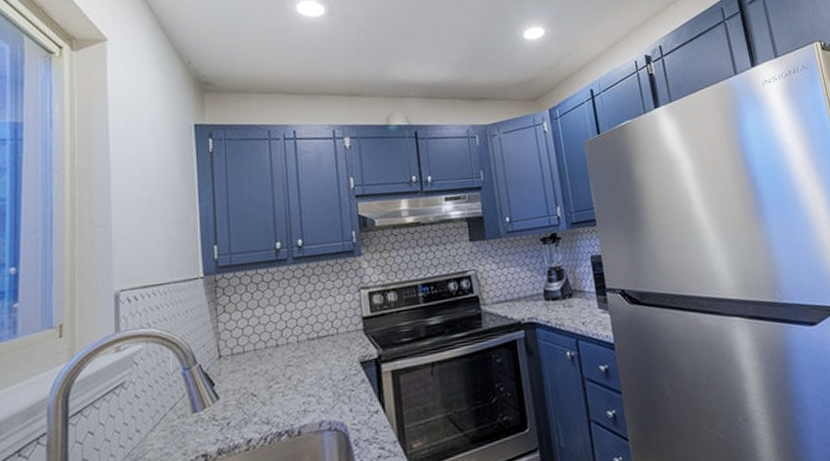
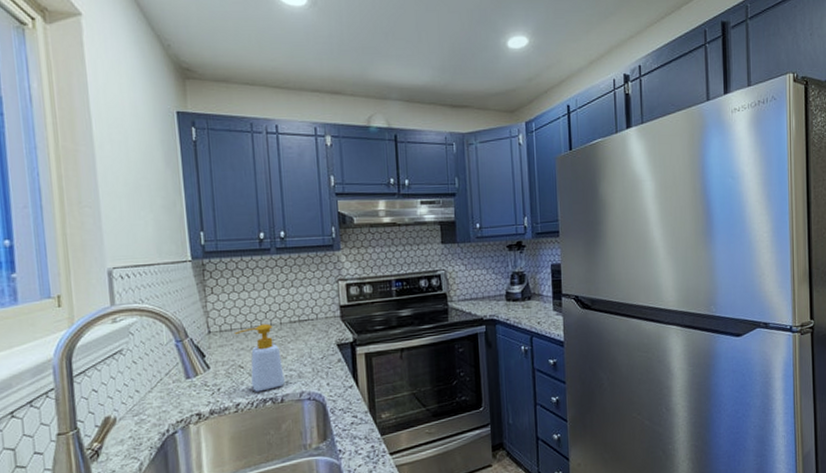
soap bottle: none [246,343,302,424] -> present [234,323,285,392]

